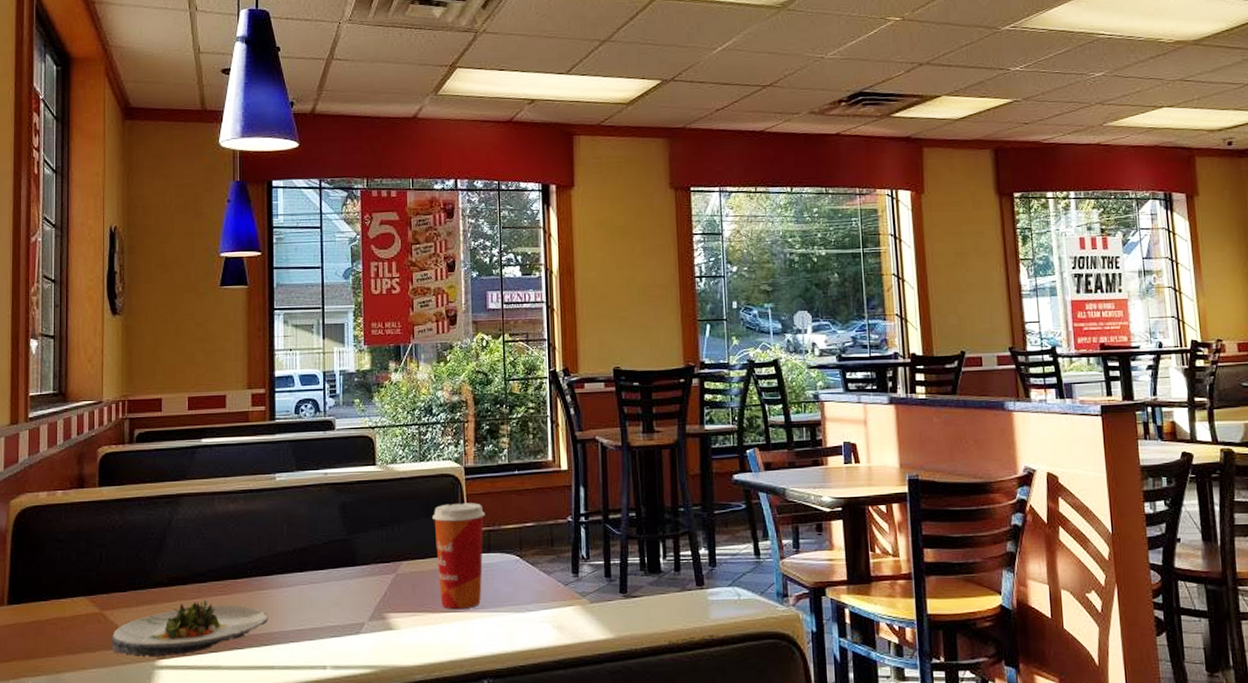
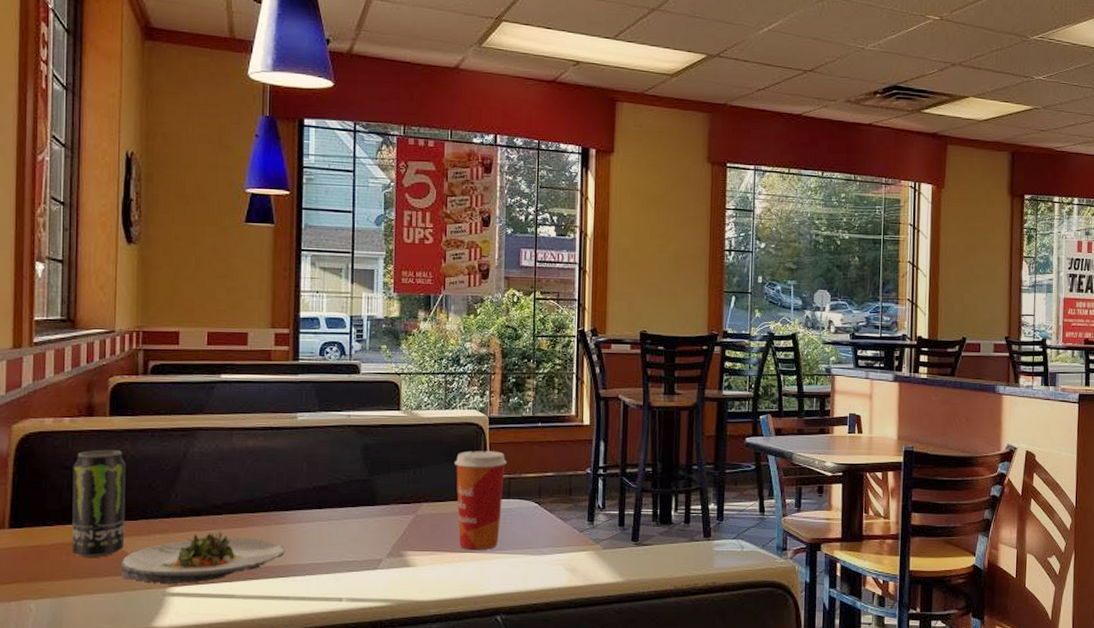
beverage can: none [66,520,115,632] -> present [72,449,126,557]

